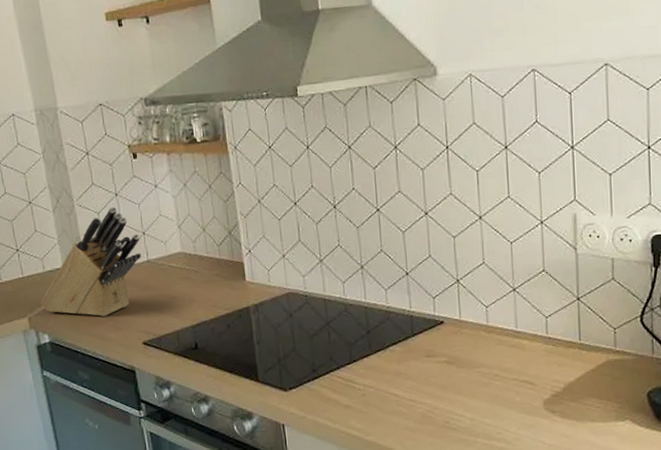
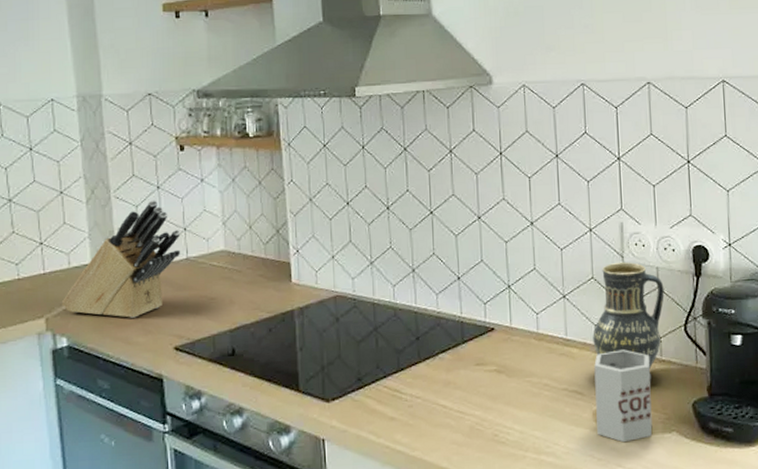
vase: none [544,253,620,371] -> present [593,261,664,380]
mug: none [545,341,605,430] -> present [594,349,653,443]

